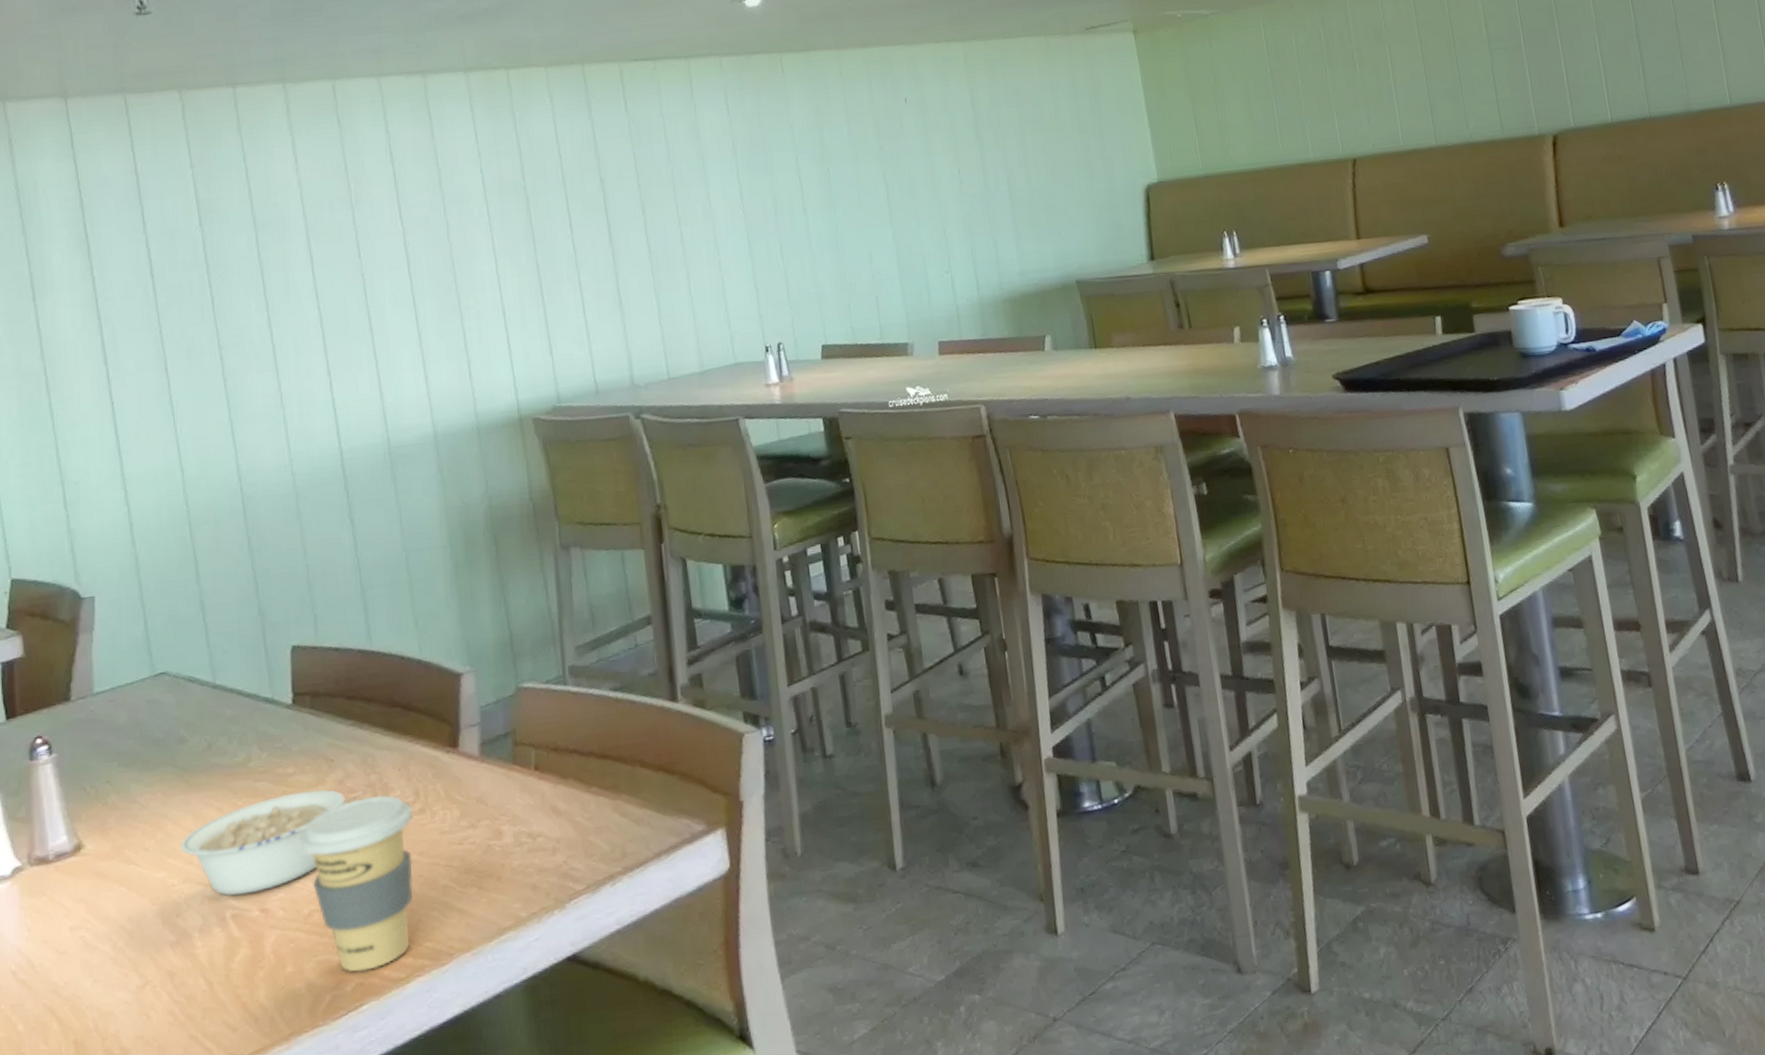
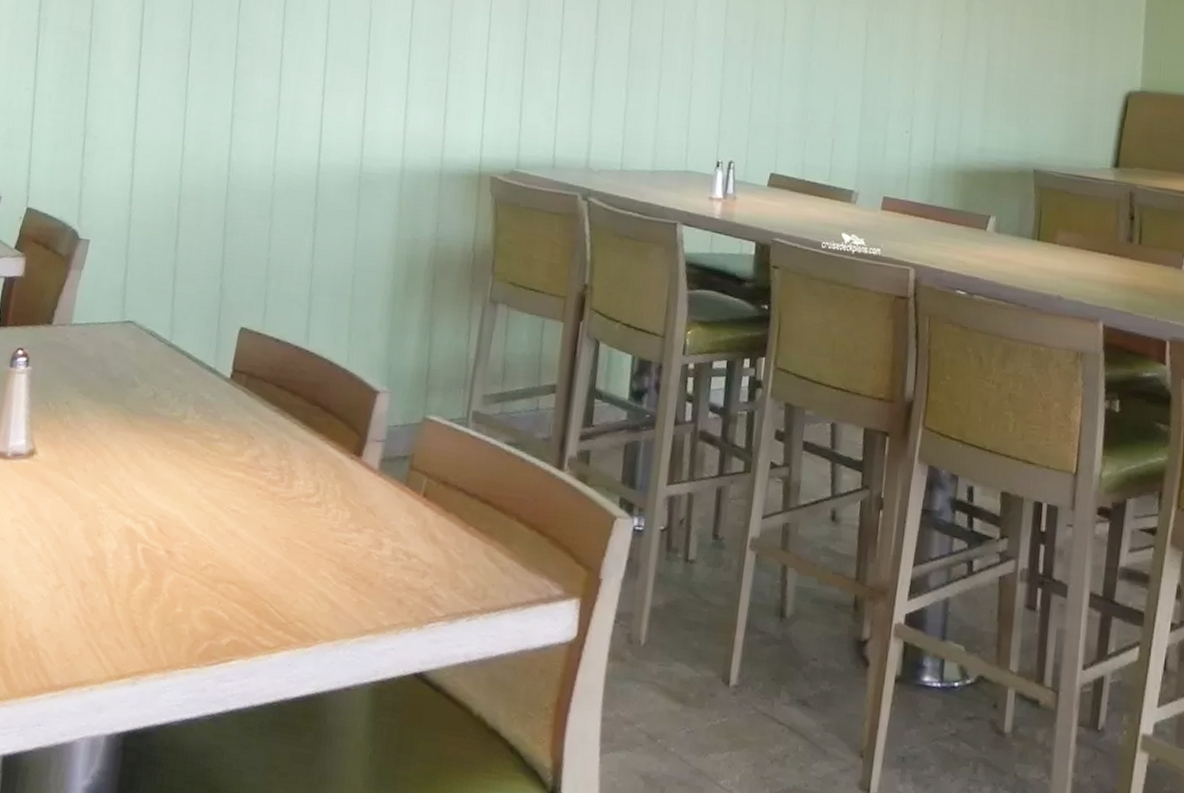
legume: present [180,789,368,896] -> none [112,455,277,535]
coffee cup: present [298,794,413,972] -> none [210,478,310,632]

